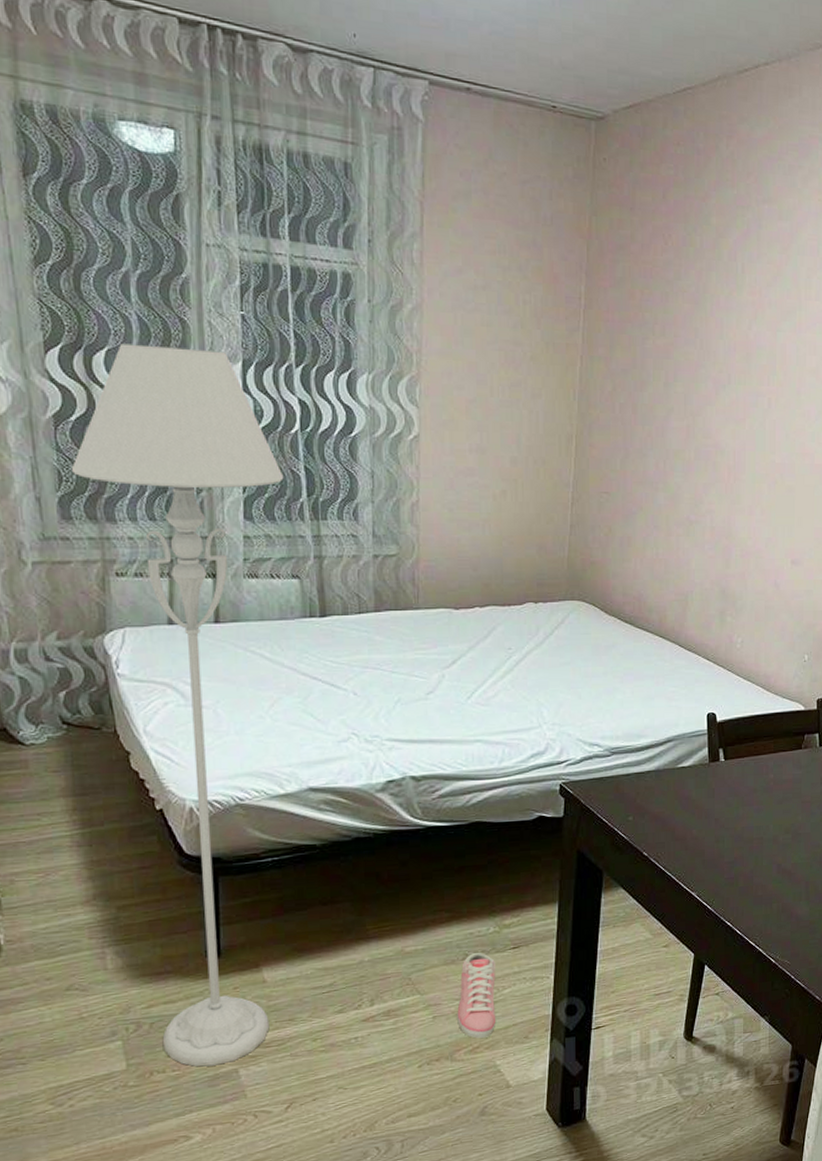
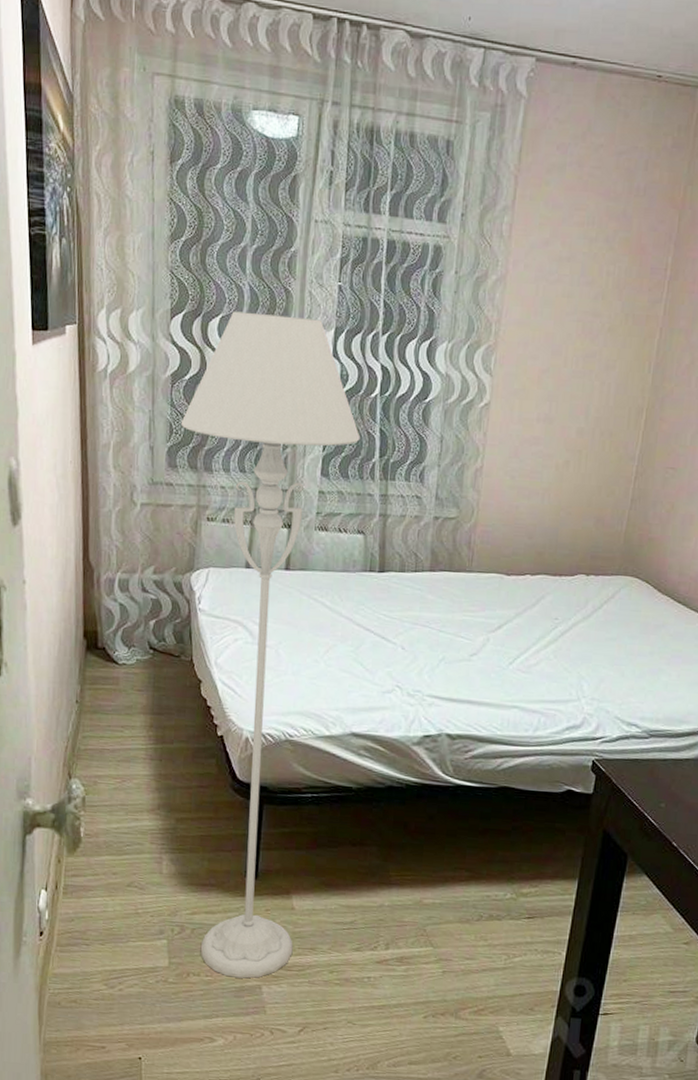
sneaker: present [457,952,497,1039] -> none [466,915,510,1002]

